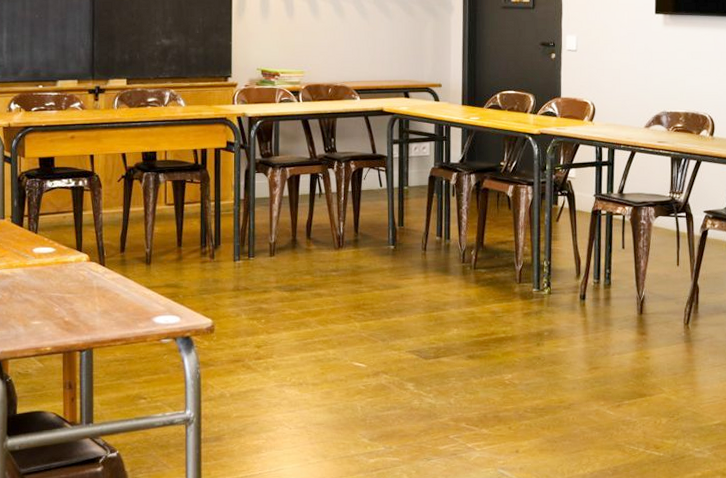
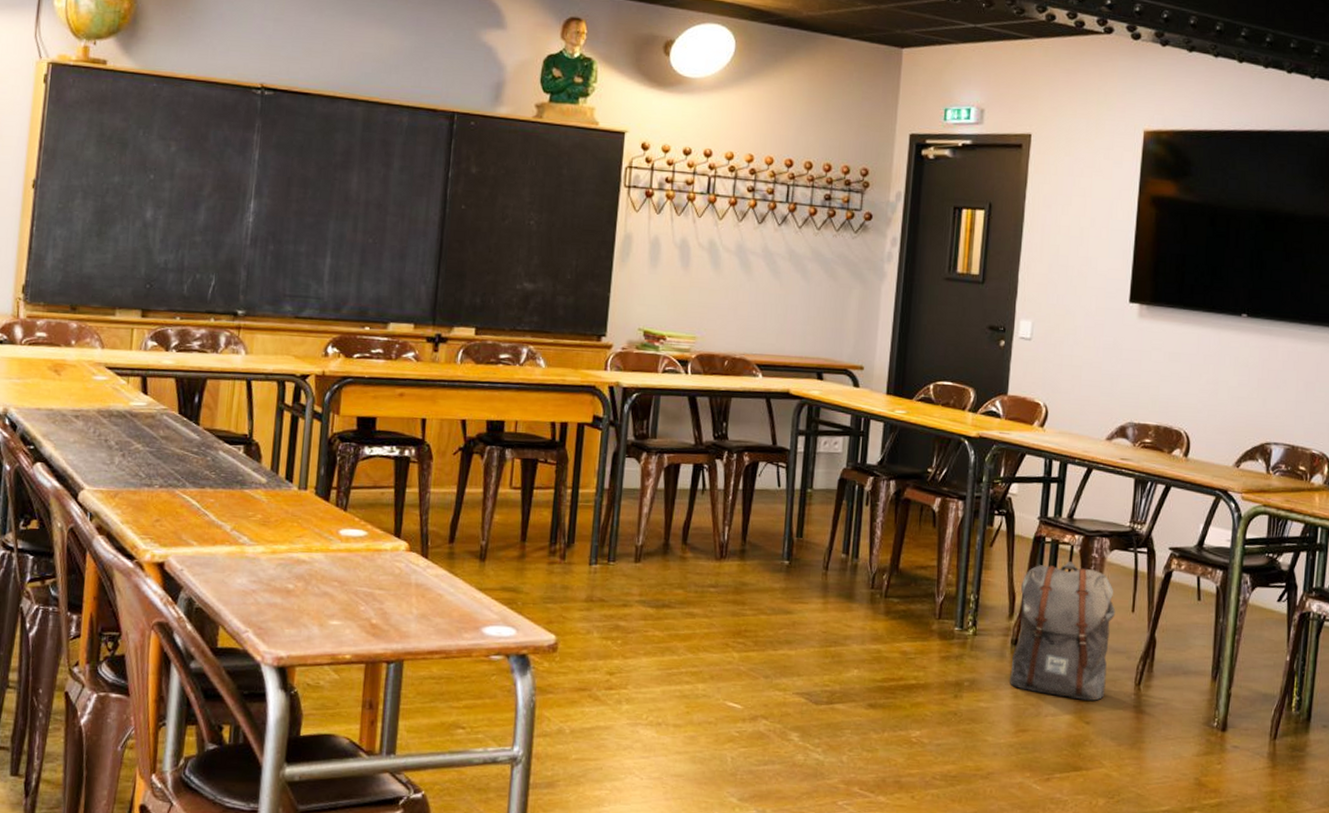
backpack: none [580,228,664,340] -> present [1009,560,1116,701]

